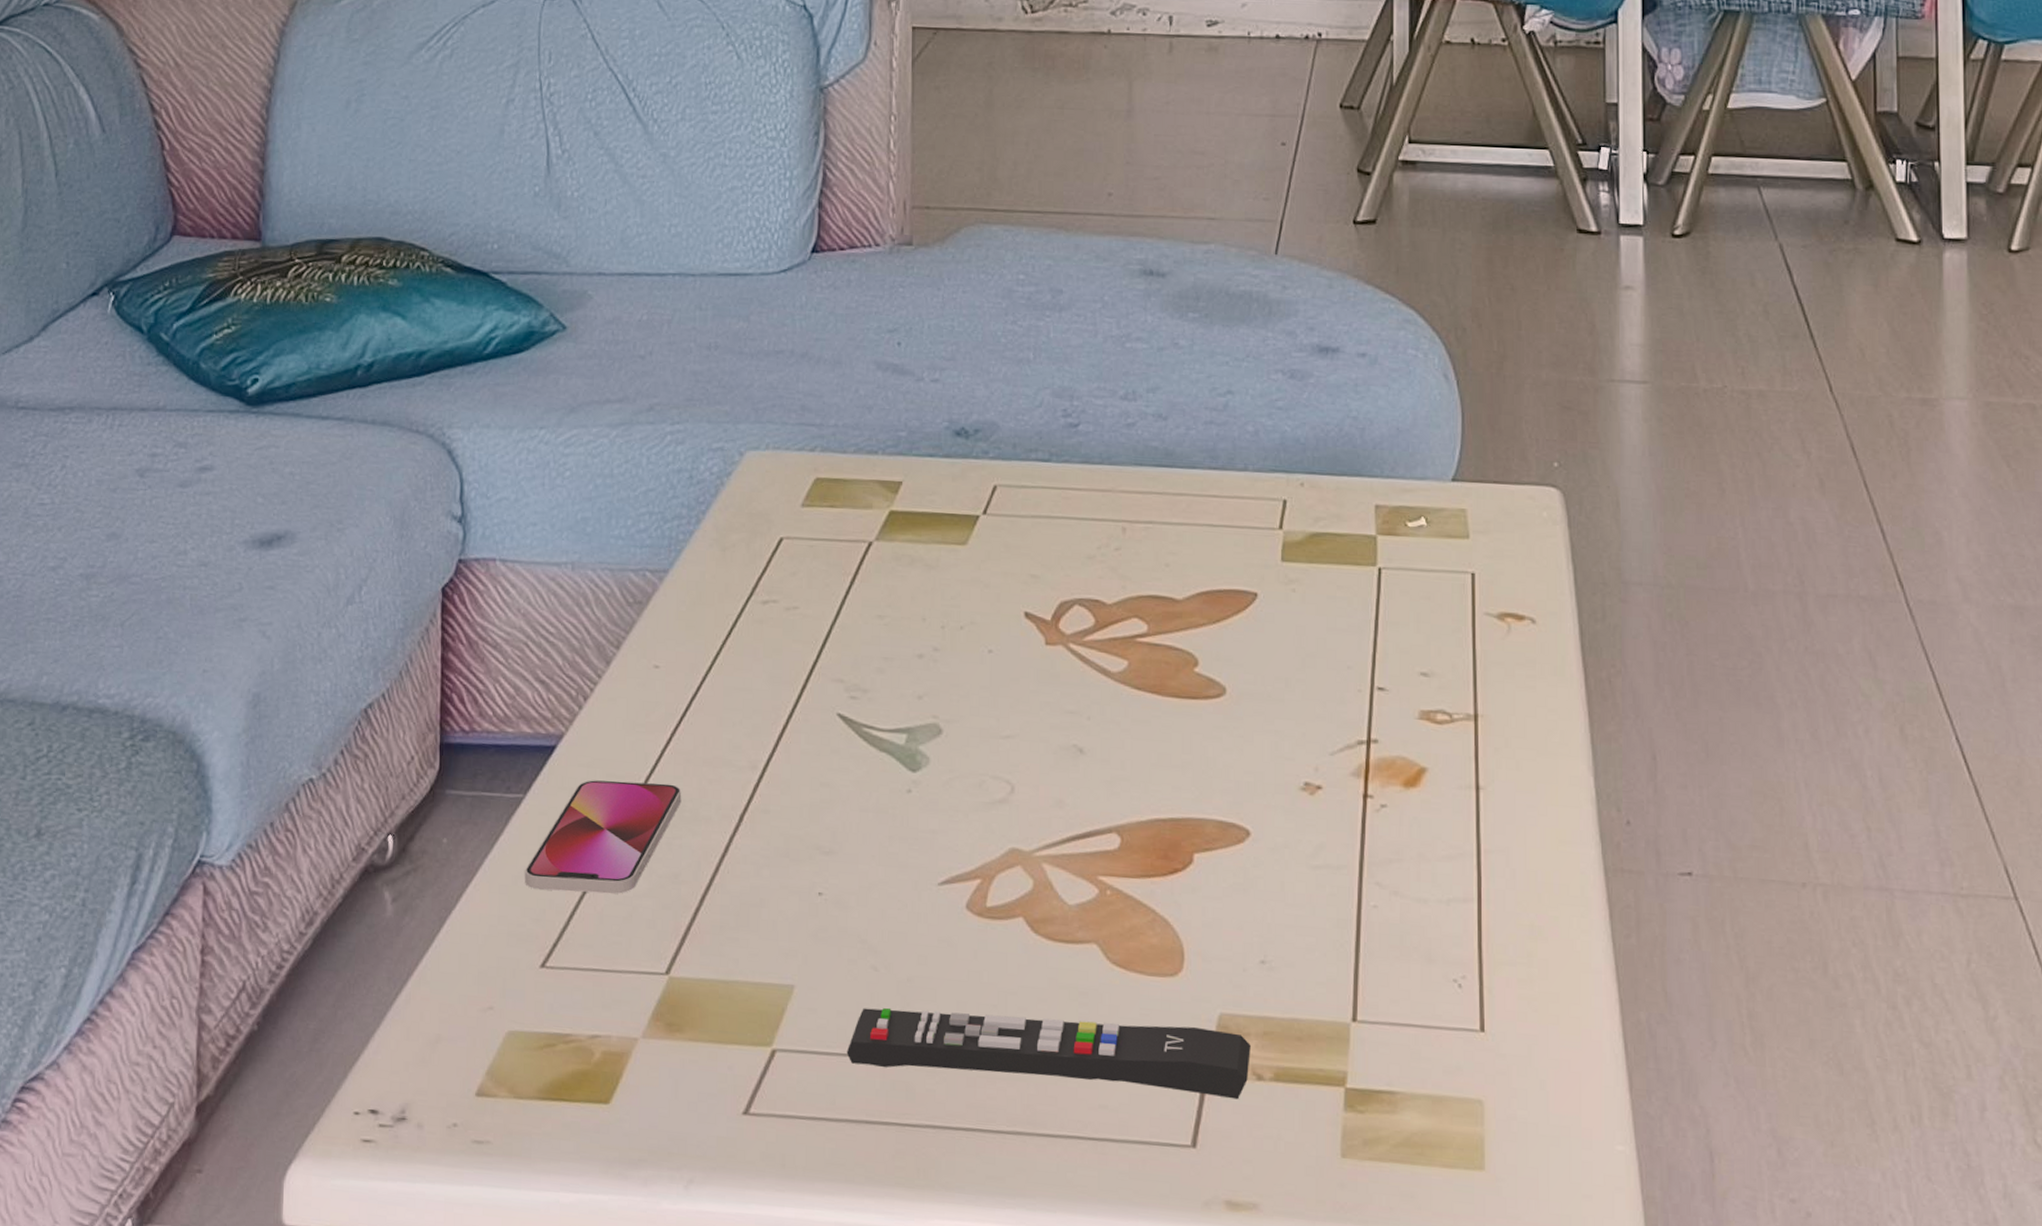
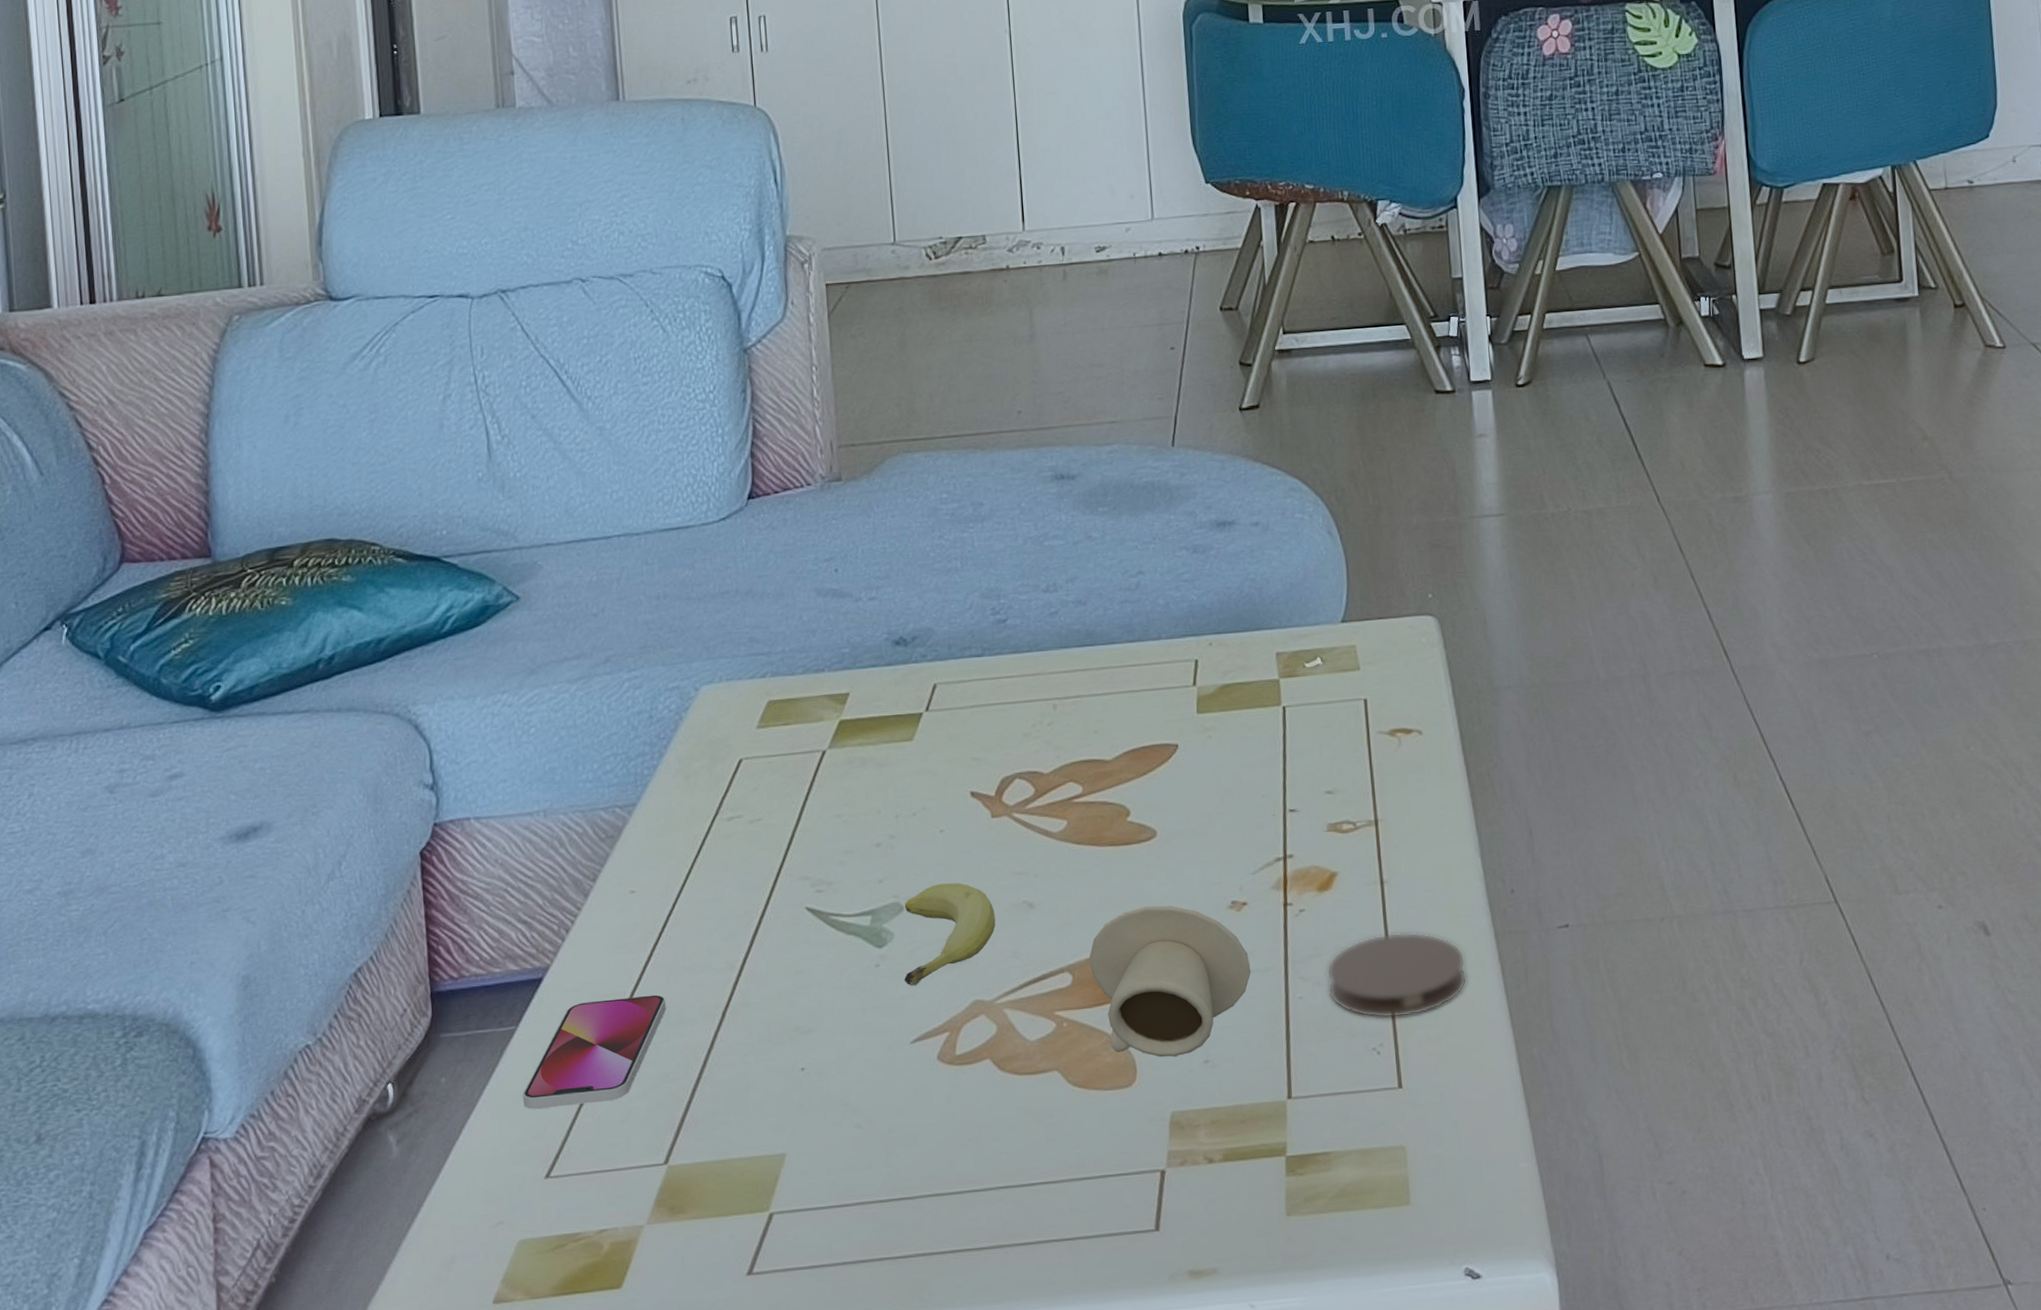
remote control: present [846,1007,1250,1100] -> none [838,1126,1201,1213]
fruit: none [936,710,1041,821] -> present [904,883,996,986]
cup: none [1140,772,1321,951] -> present [1089,905,1251,1057]
coaster: none [1406,848,1568,950] -> present [1326,932,1467,1019]

